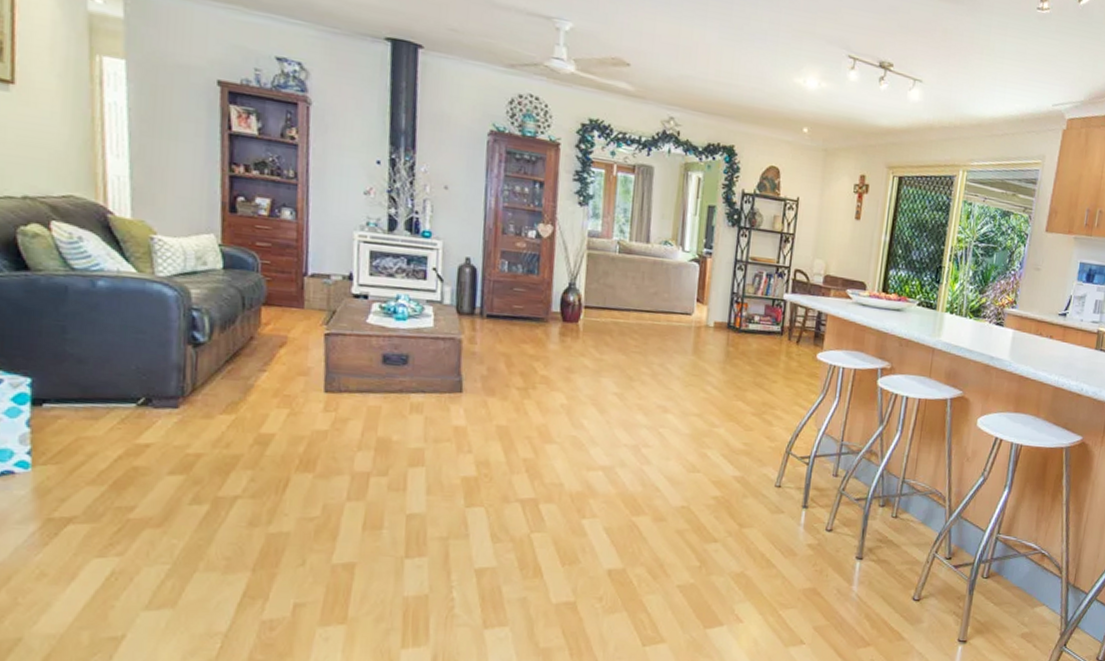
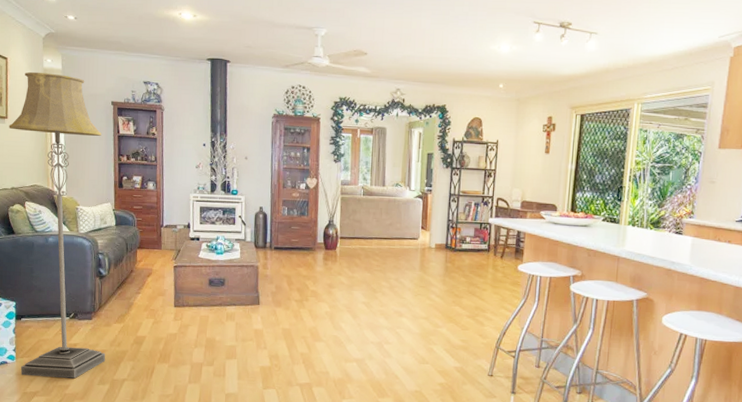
floor lamp: none [17,13,204,496] -> present [9,72,106,379]

